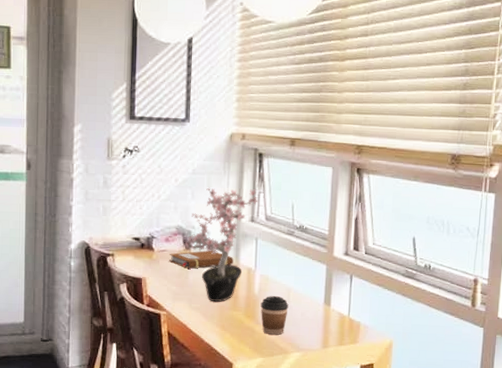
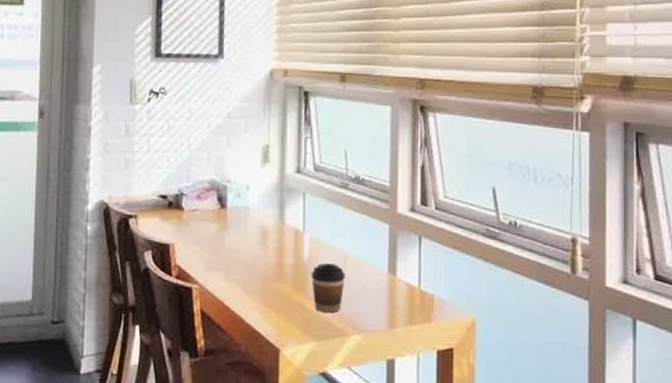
notebook: present [169,250,233,269] -> none [201,208,277,232]
potted plant: present [184,187,258,302] -> none [219,133,305,272]

